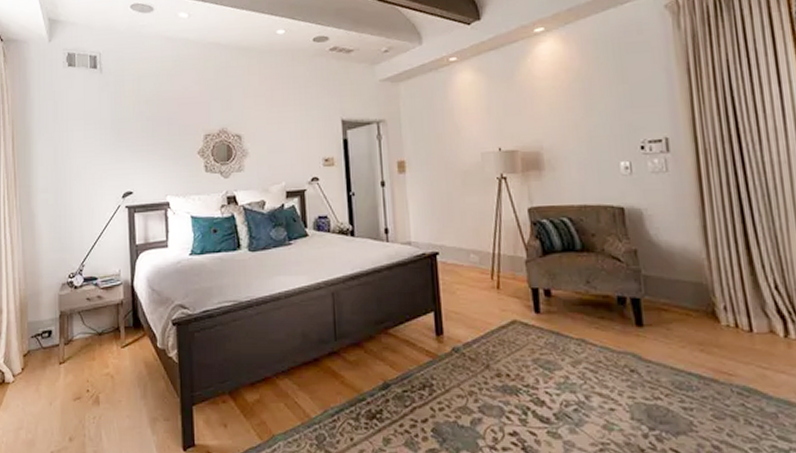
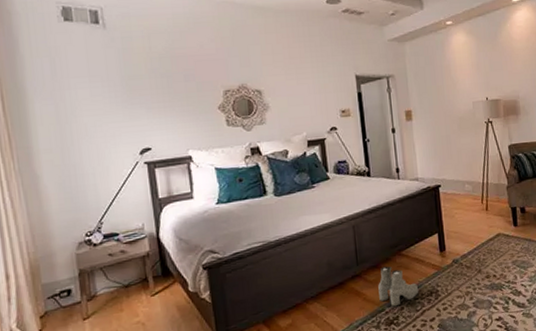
boots: none [359,345,409,397] -> present [378,266,419,307]

